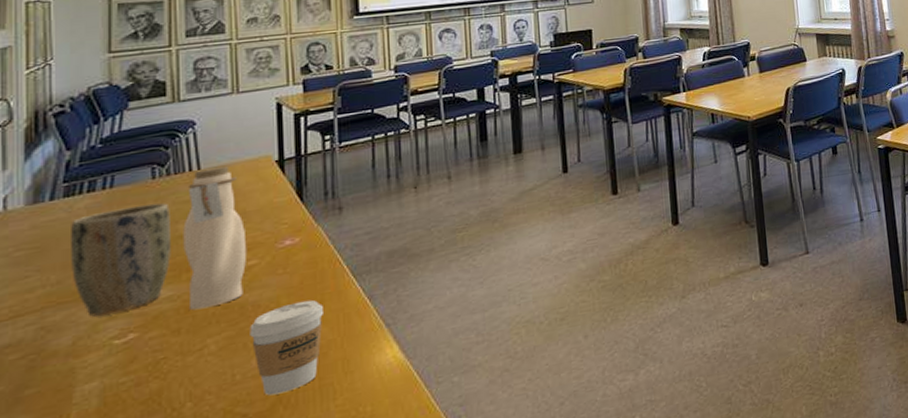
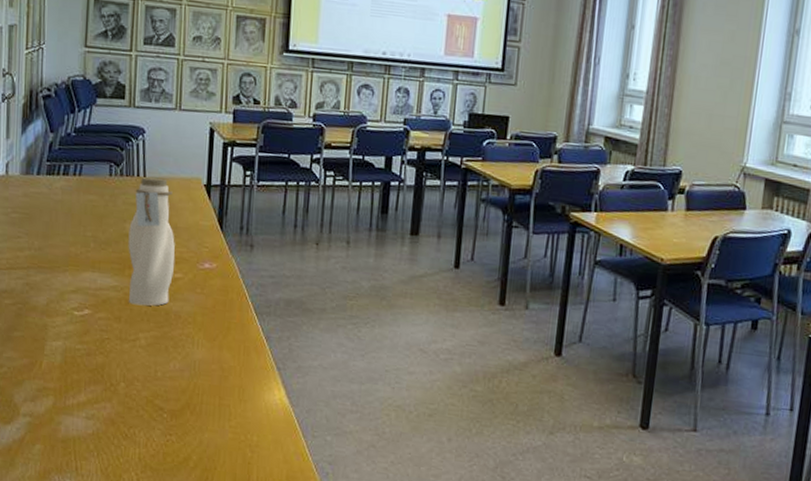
plant pot: present [69,203,171,317] -> none [48,195,121,289]
coffee cup: present [249,300,323,396] -> none [171,322,229,401]

